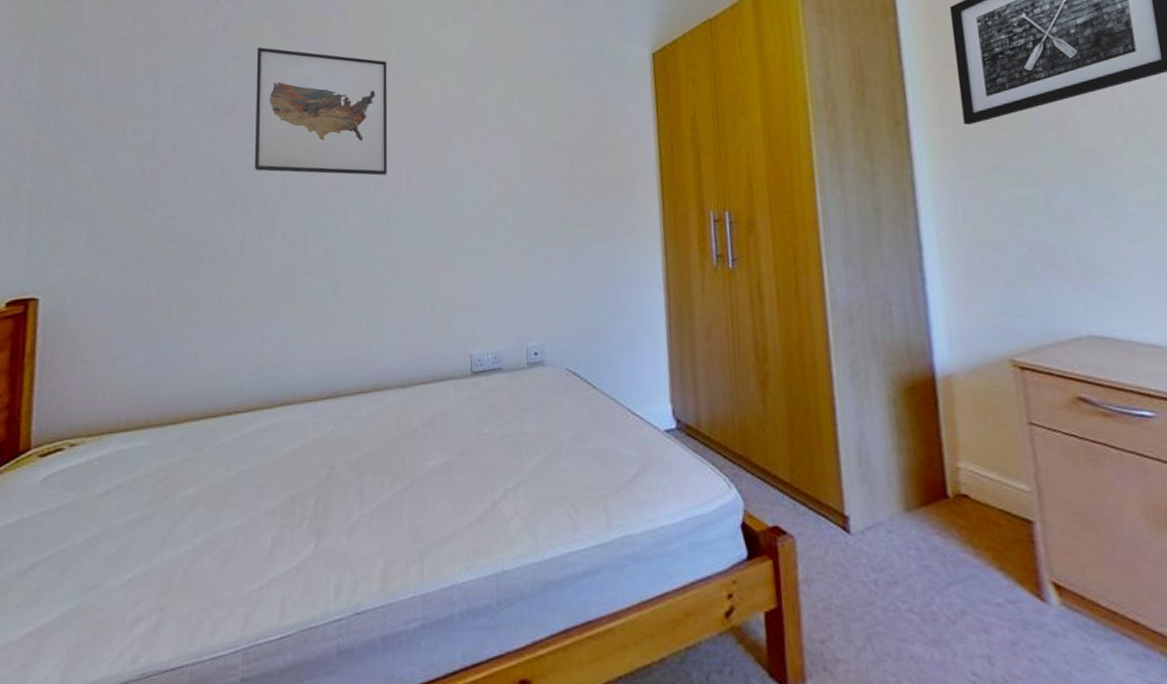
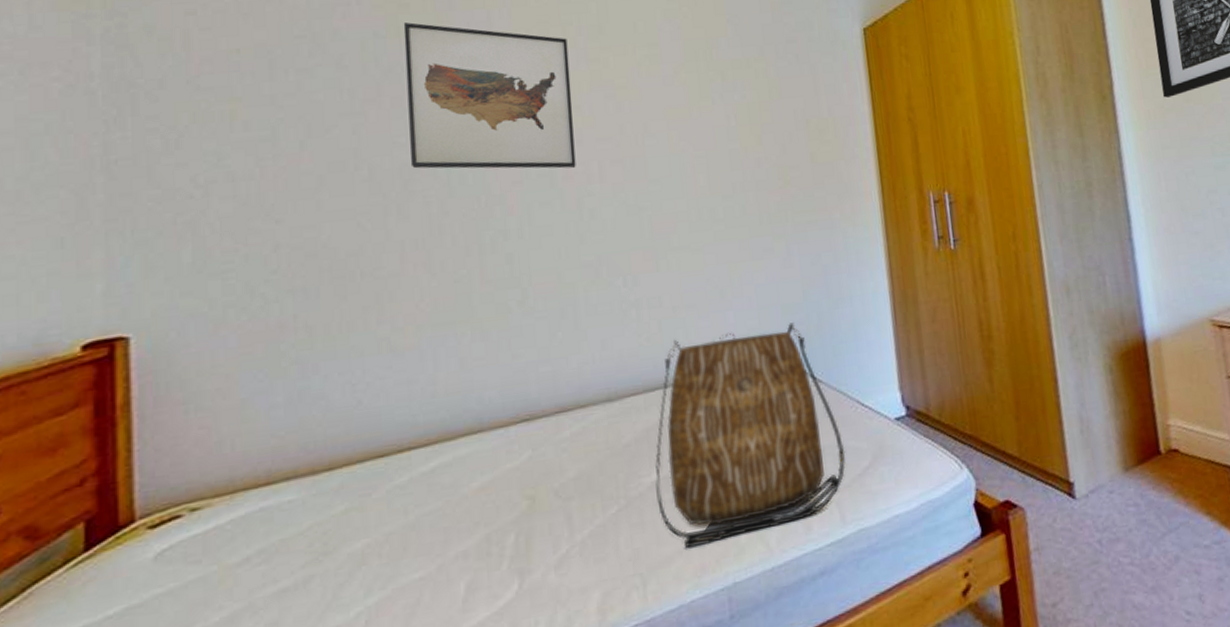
tote bag: none [438,328,615,532] -> present [655,322,846,549]

